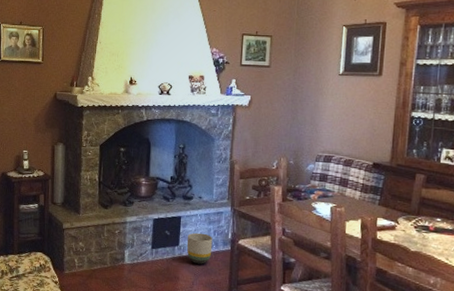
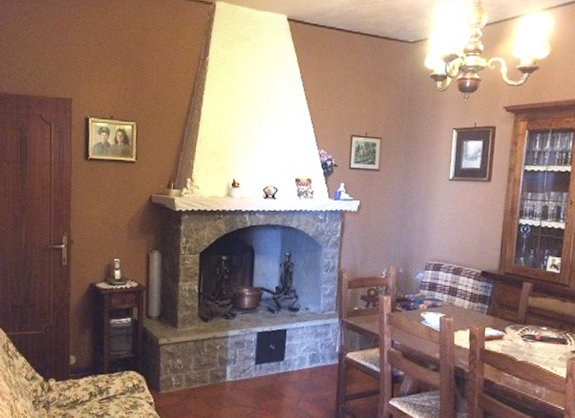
planter: present [186,232,213,264] -> none [292,346,320,380]

